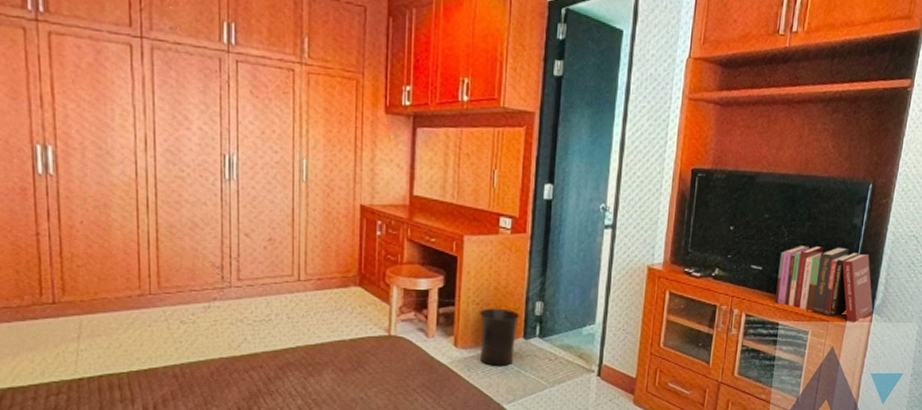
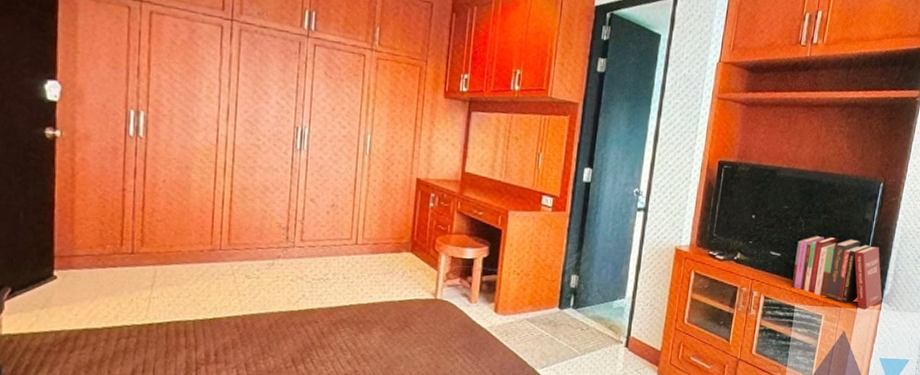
waste bin: present [479,308,520,366] -> none [517,278,557,333]

